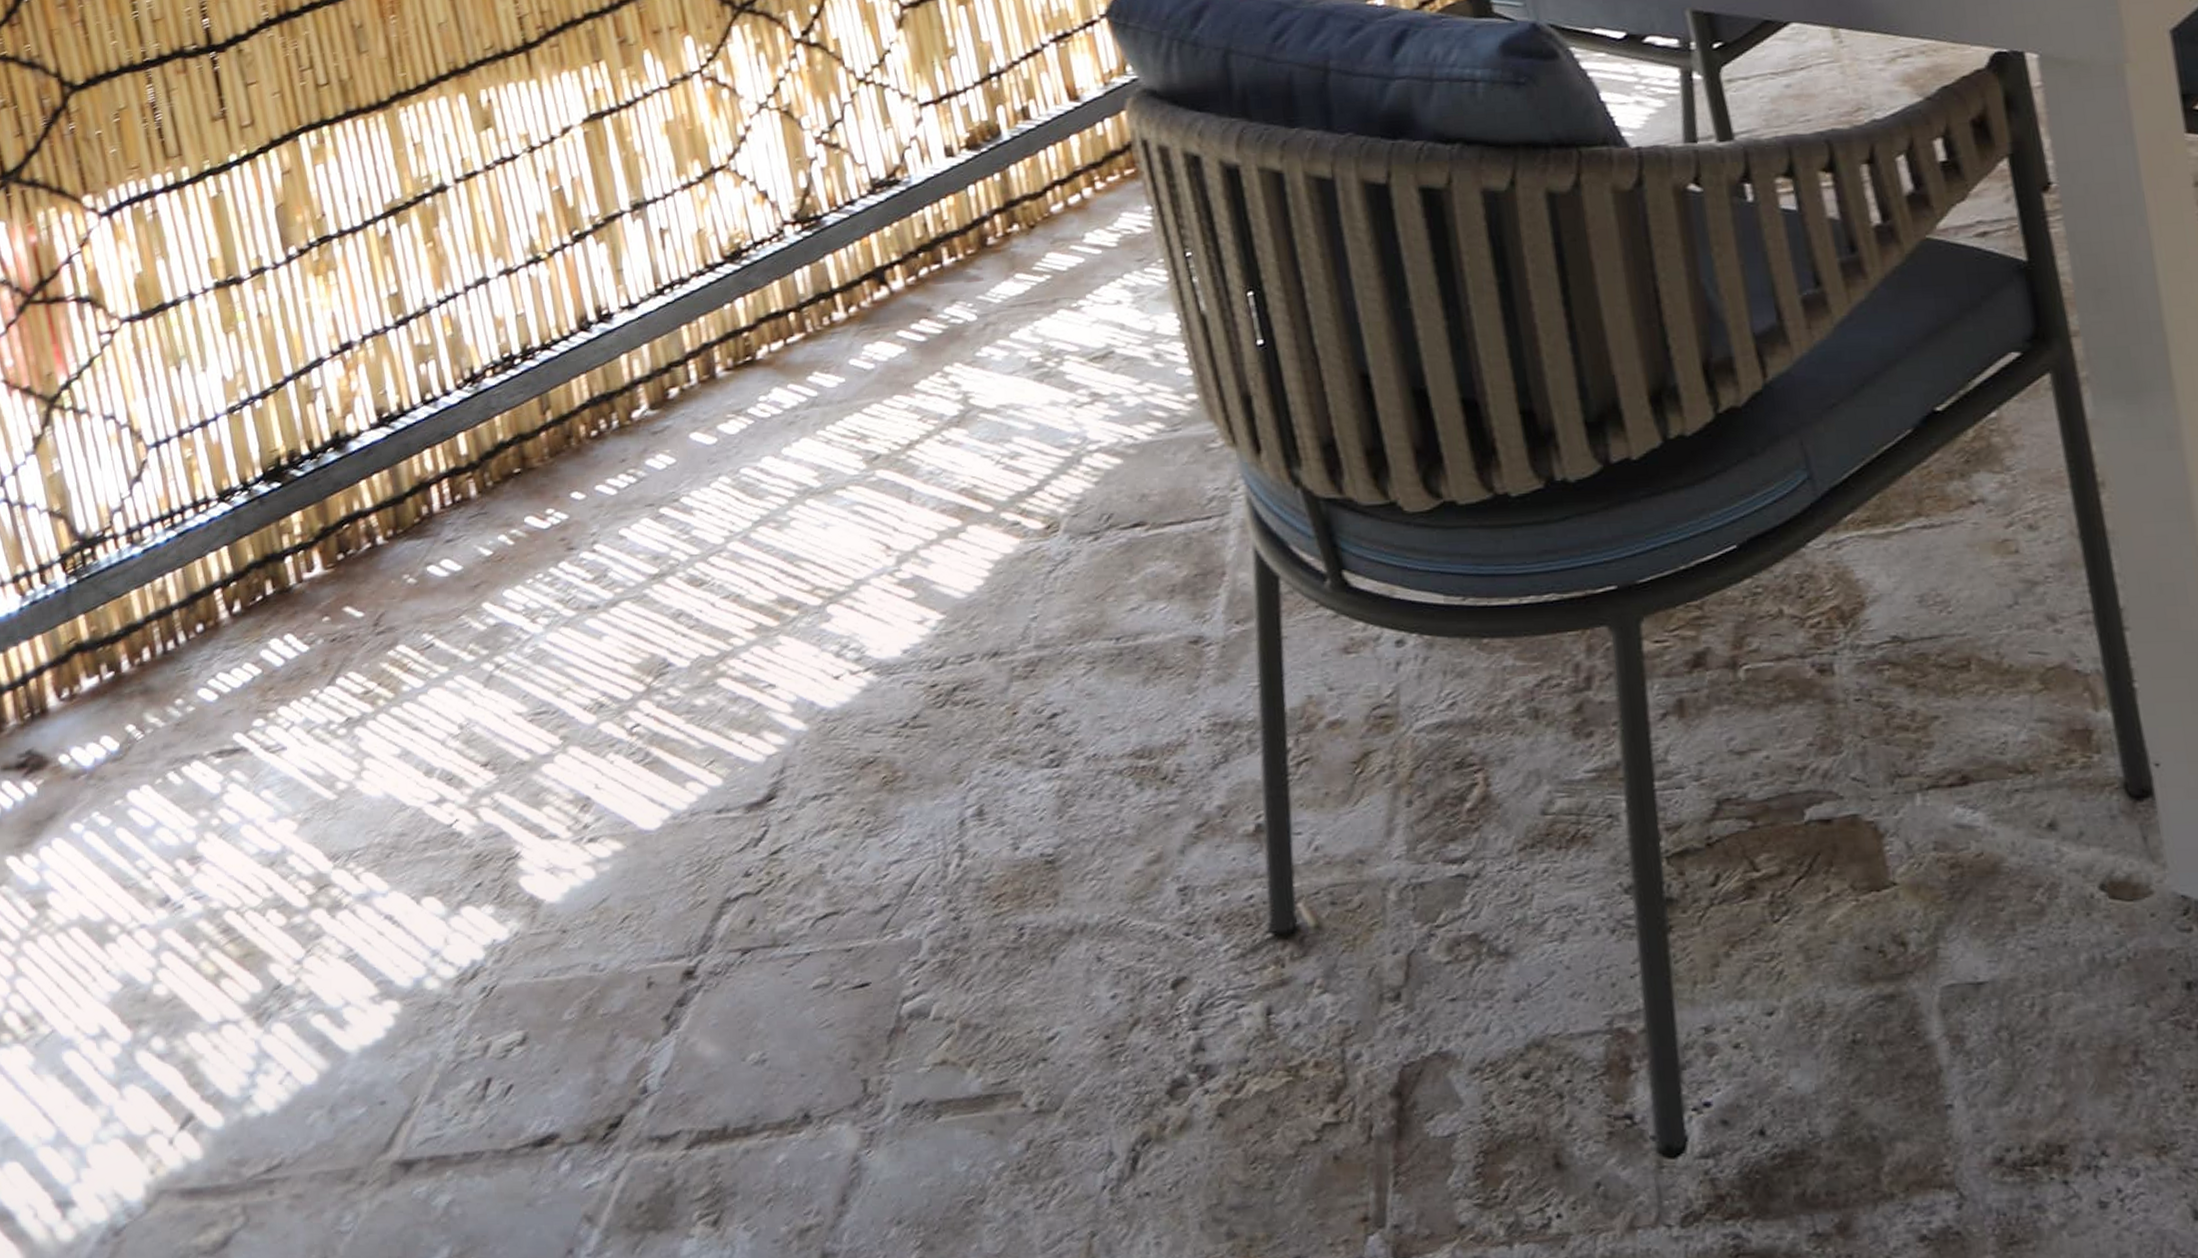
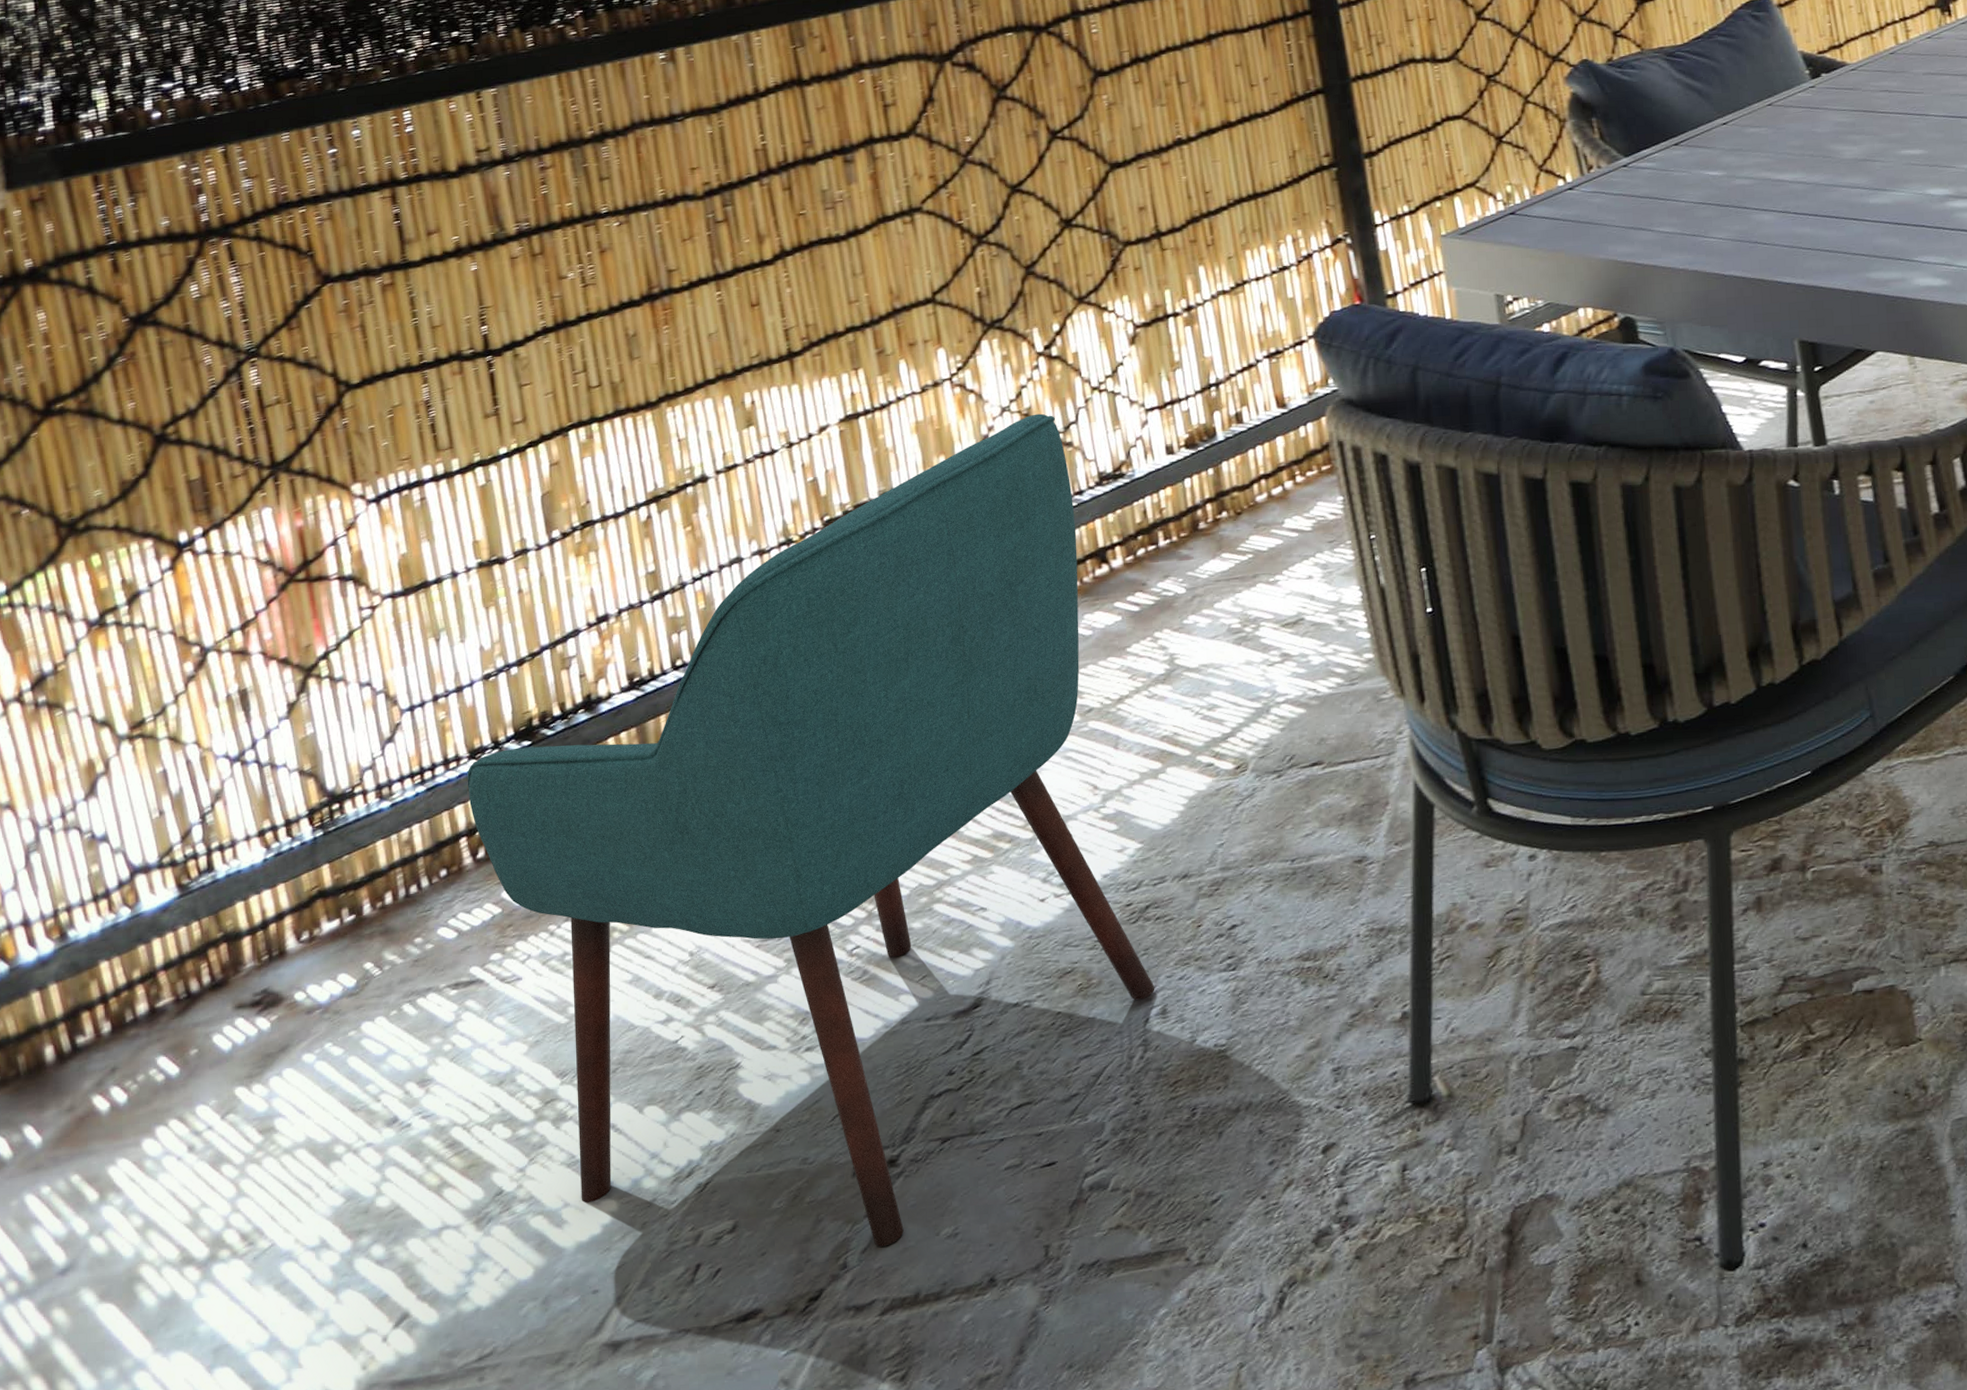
chair: none [217,110,969,1070] -> present [467,413,1155,1247]

